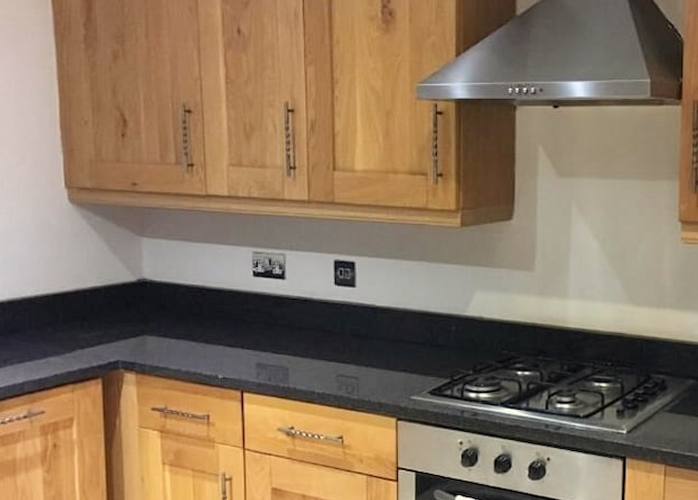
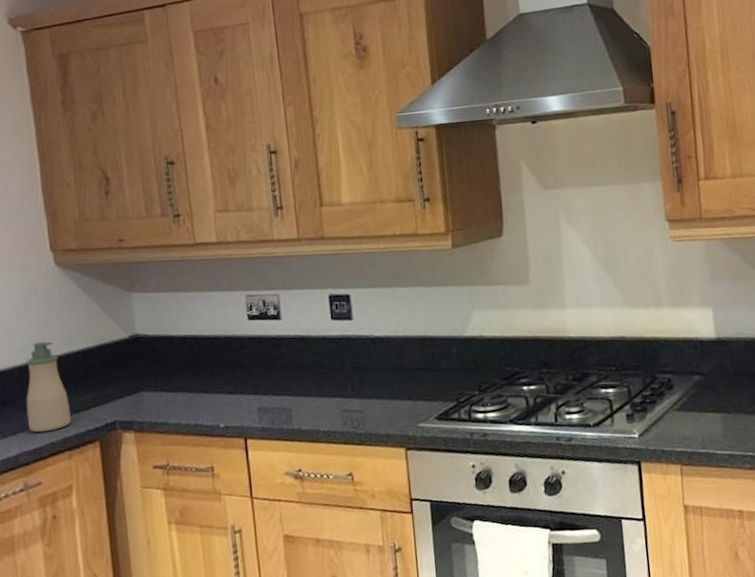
soap bottle: none [34,276,76,364] -> present [26,341,72,433]

